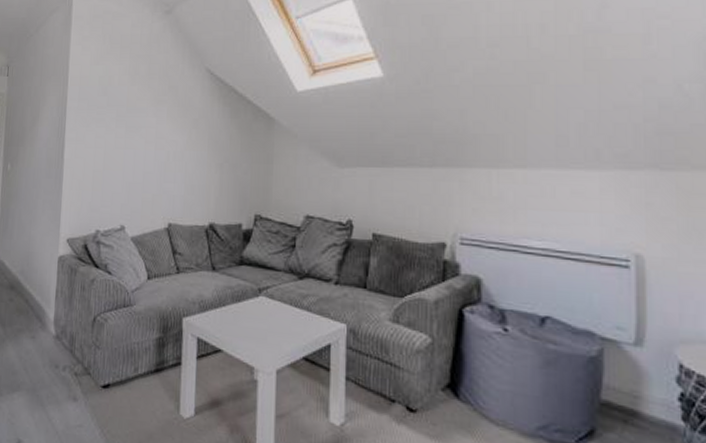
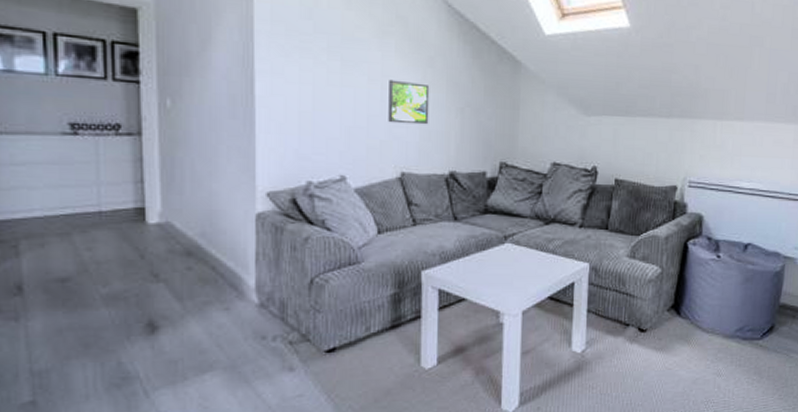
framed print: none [159,141,194,180] -> present [388,79,430,125]

